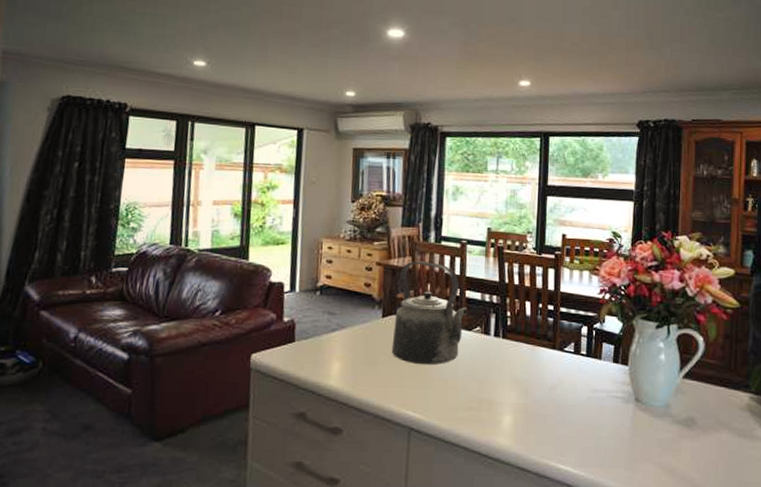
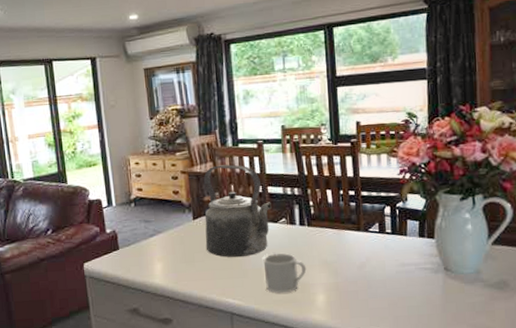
mug: none [451,365,496,410] -> present [263,253,307,293]

